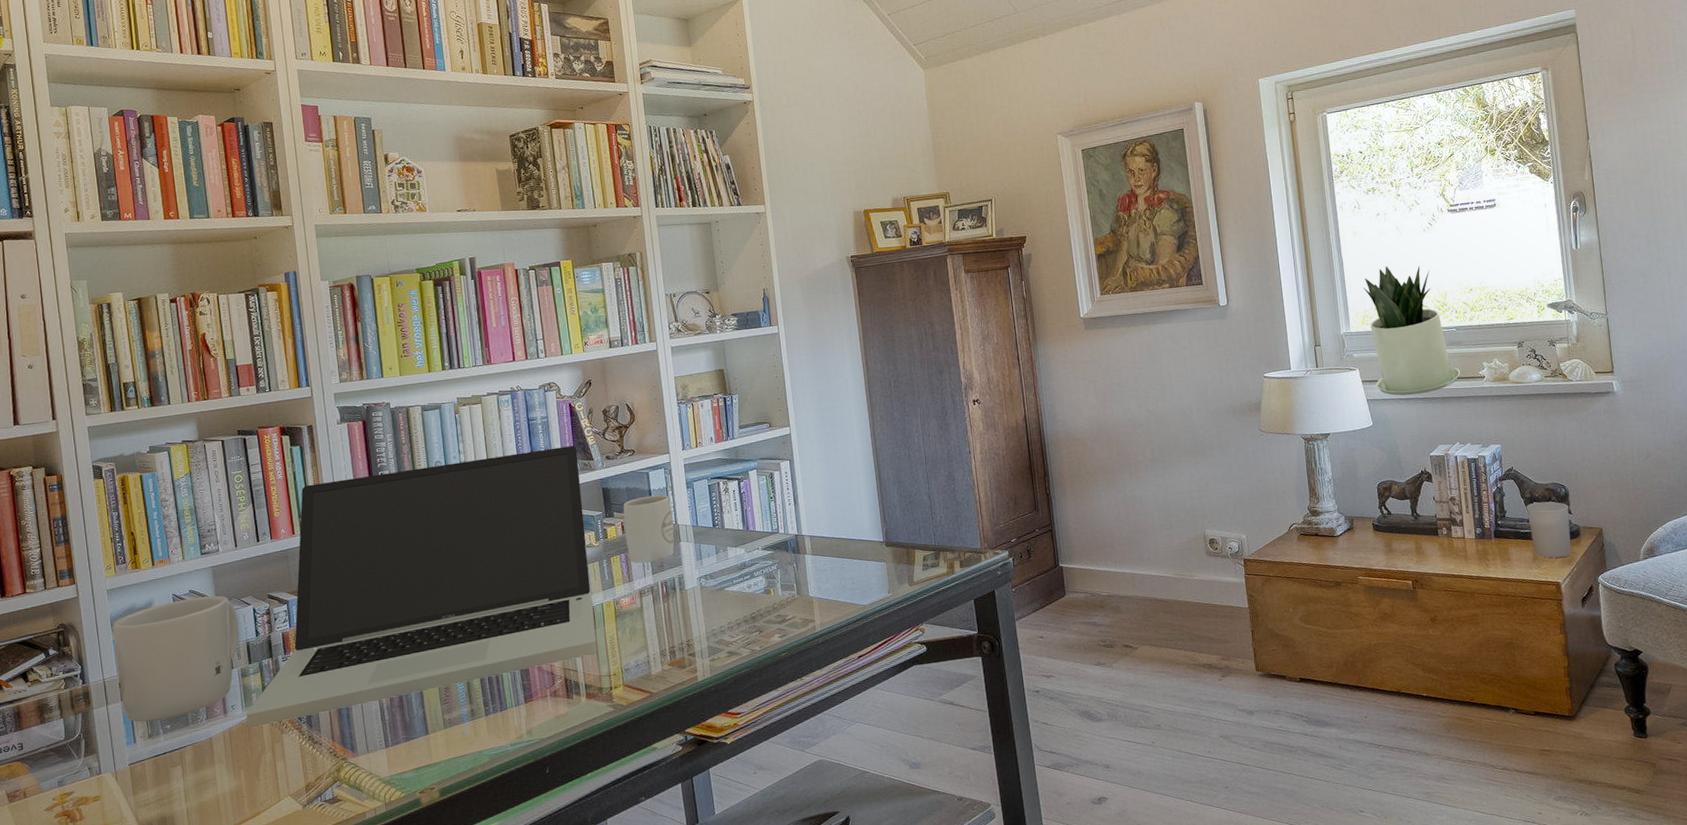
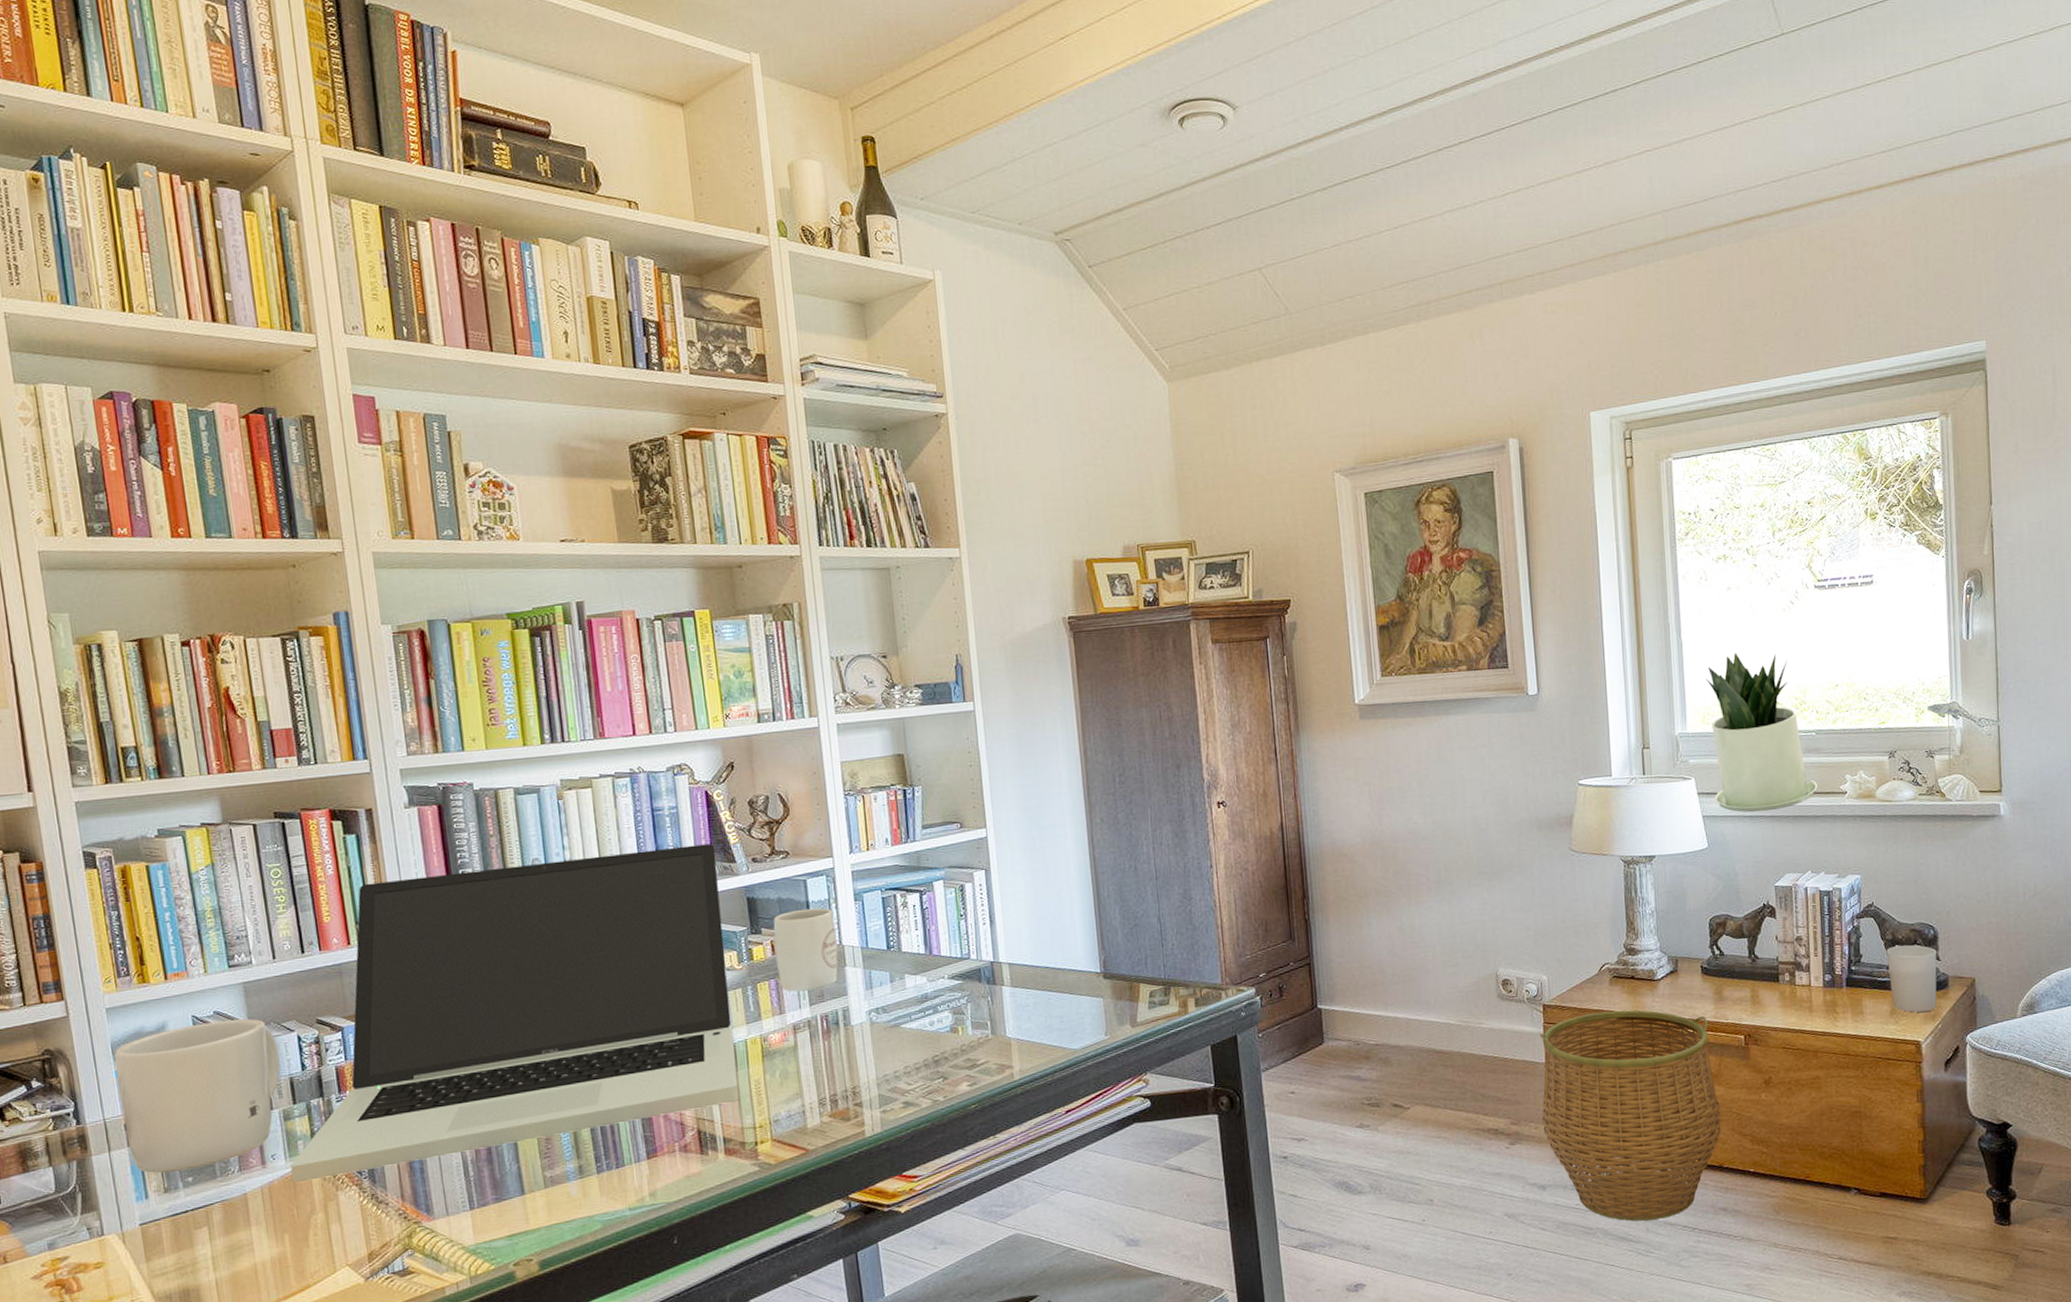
basket: none [1242,561,1397,740] -> present [1540,1010,1721,1221]

